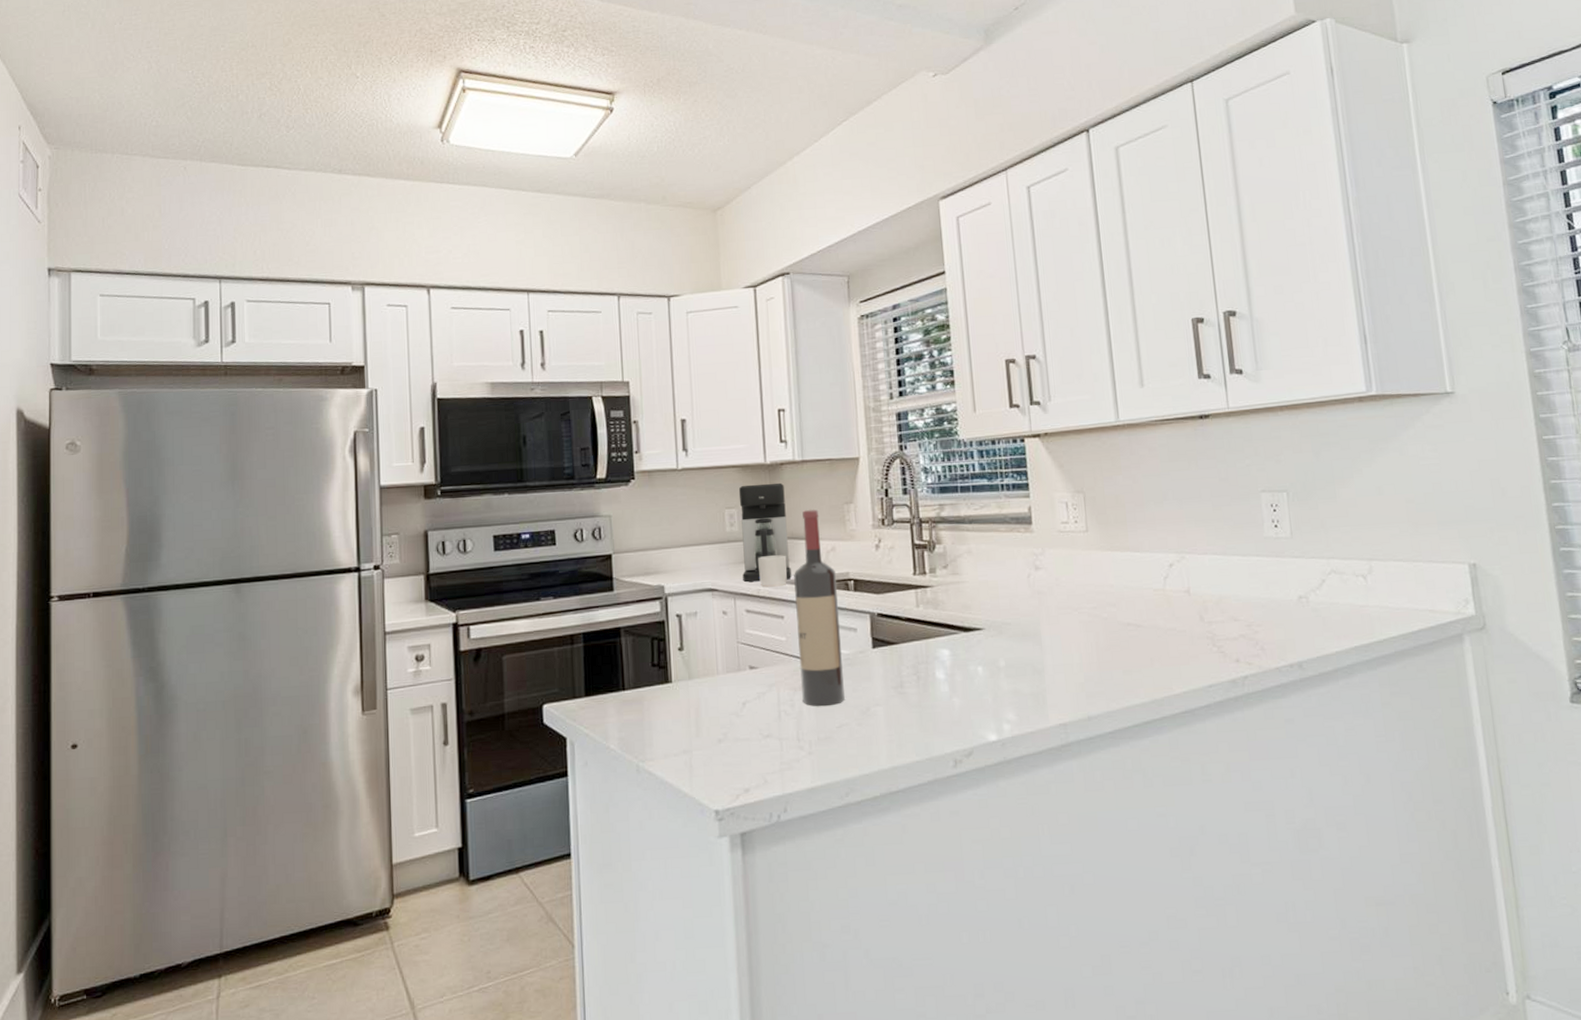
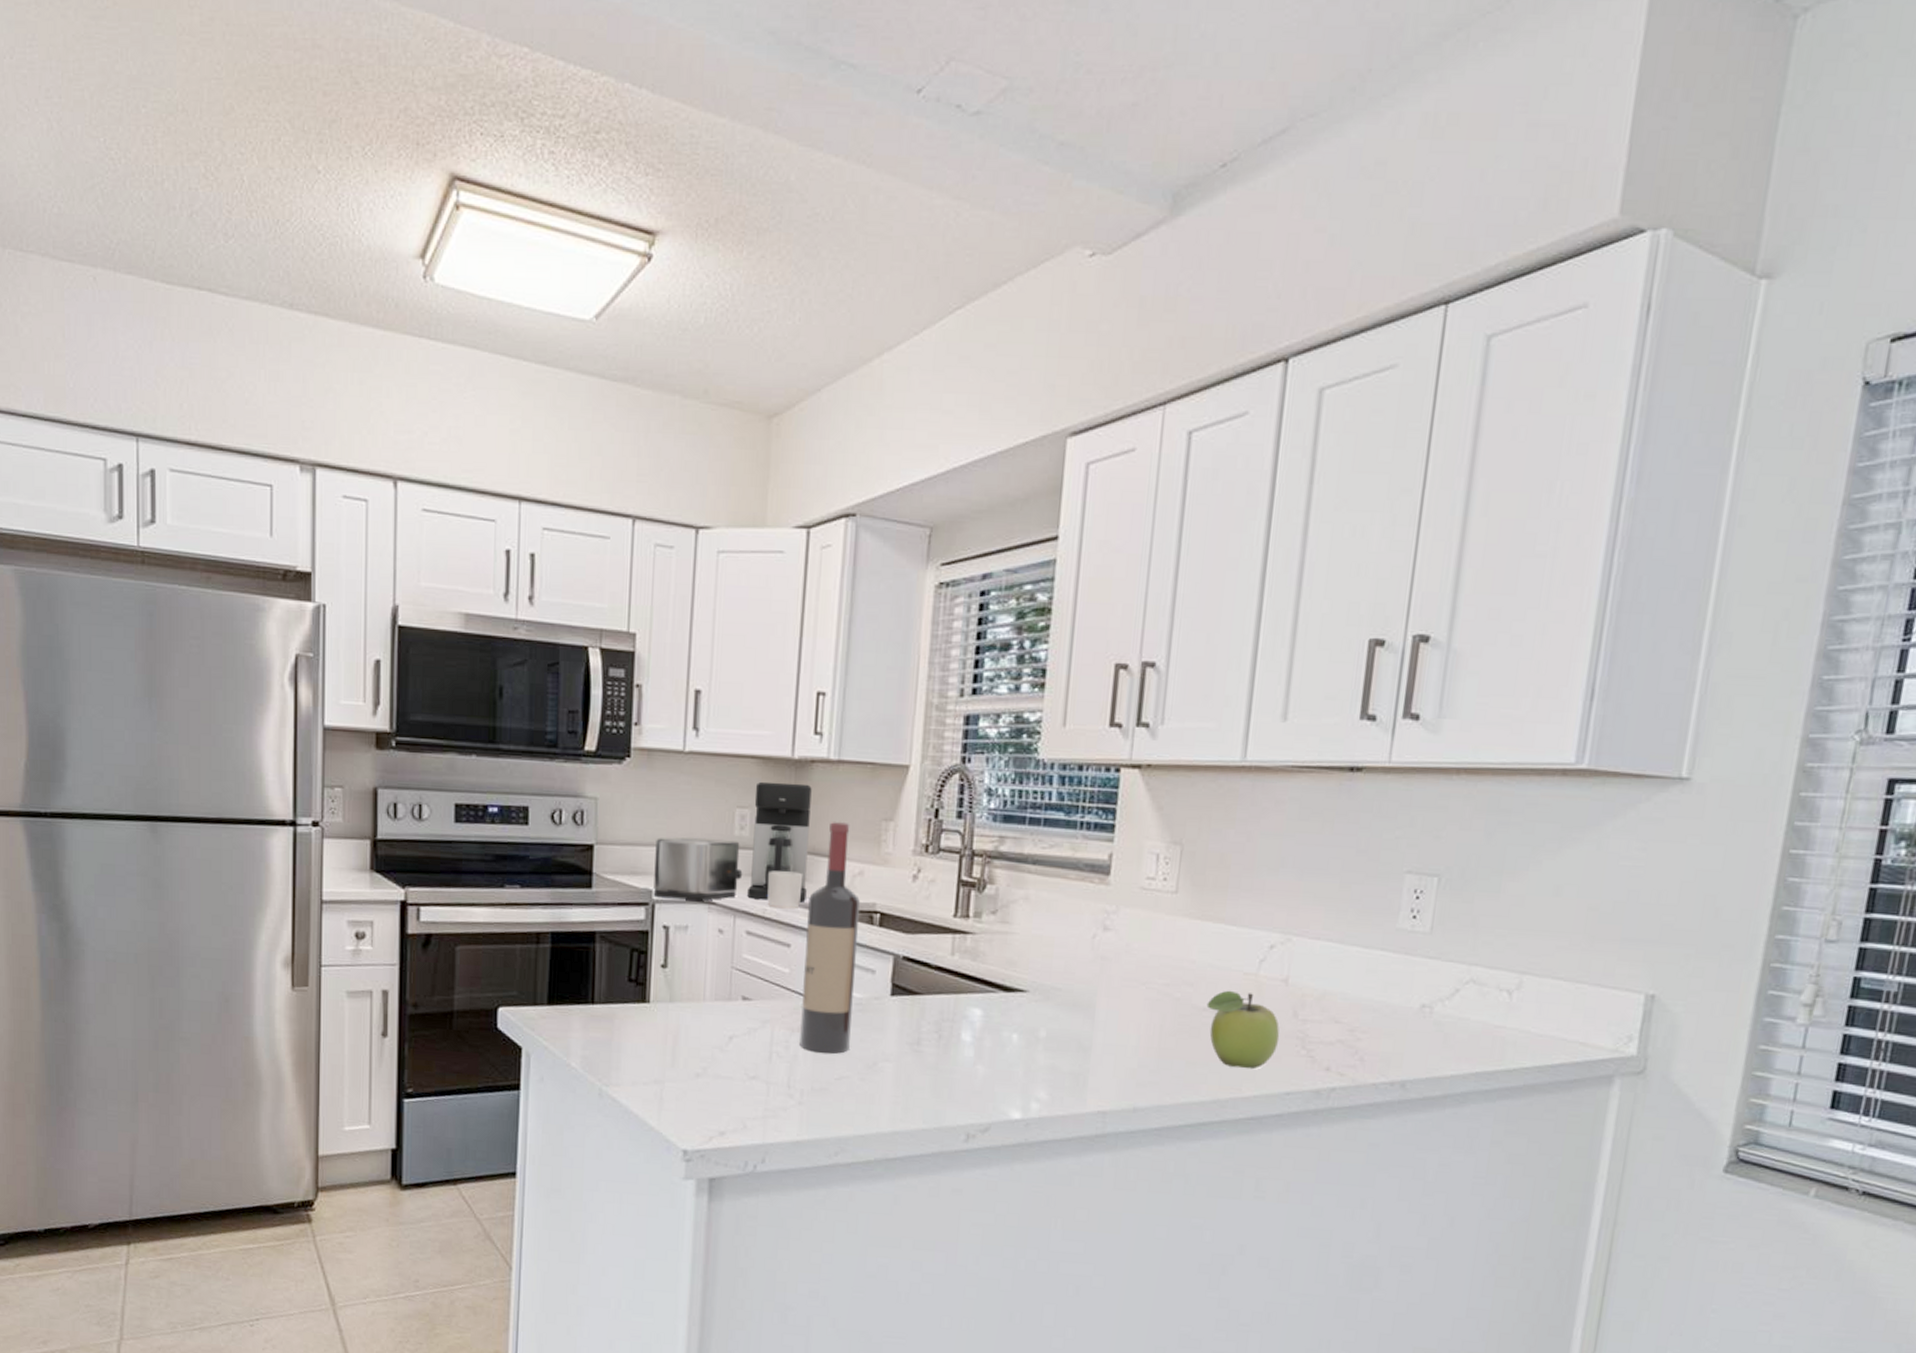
toaster: none [662,536,737,591] -> present [653,837,743,902]
fruit: none [1129,605,1194,670] -> present [1206,990,1280,1070]

